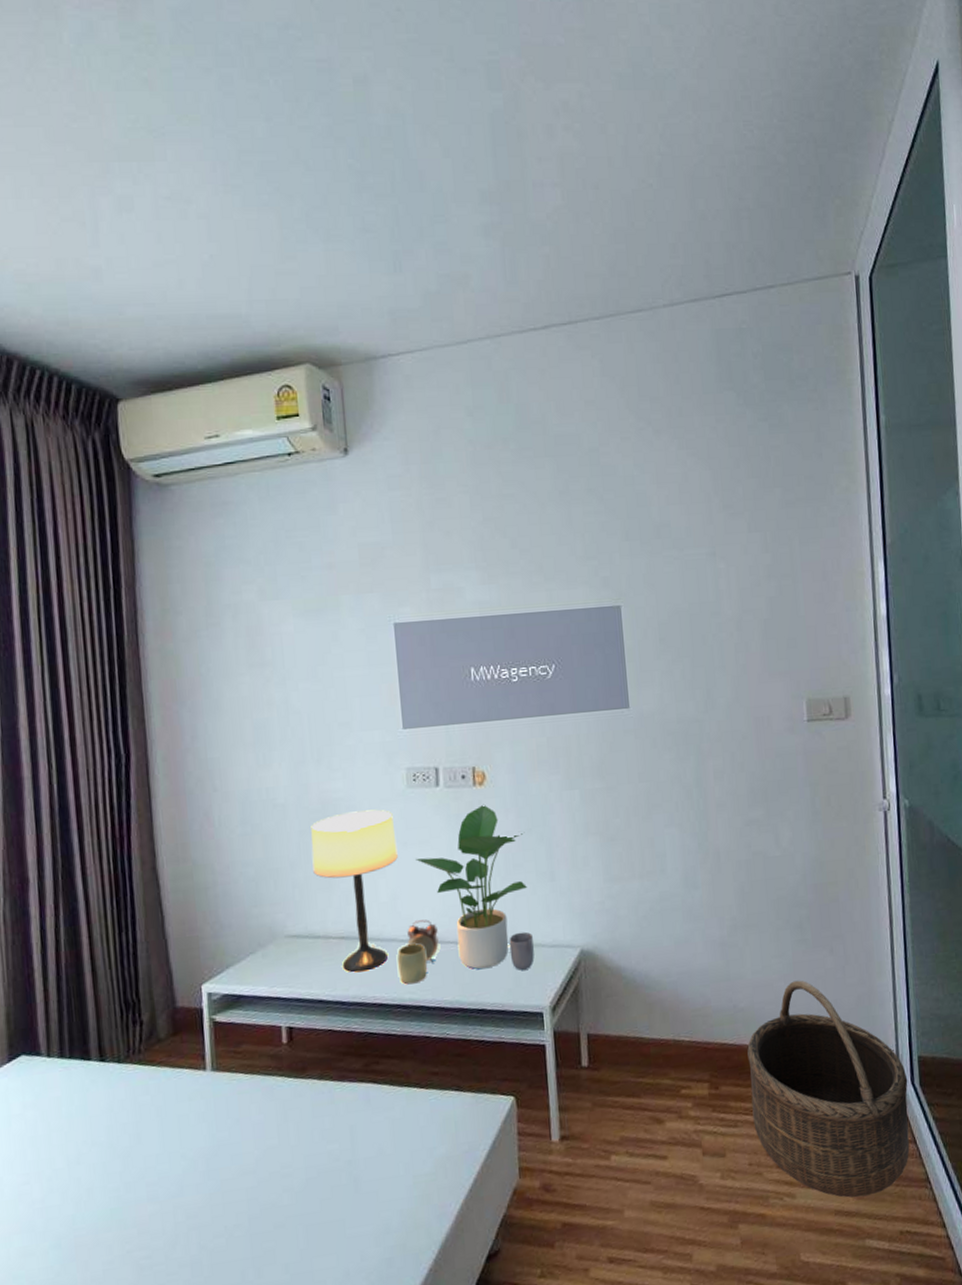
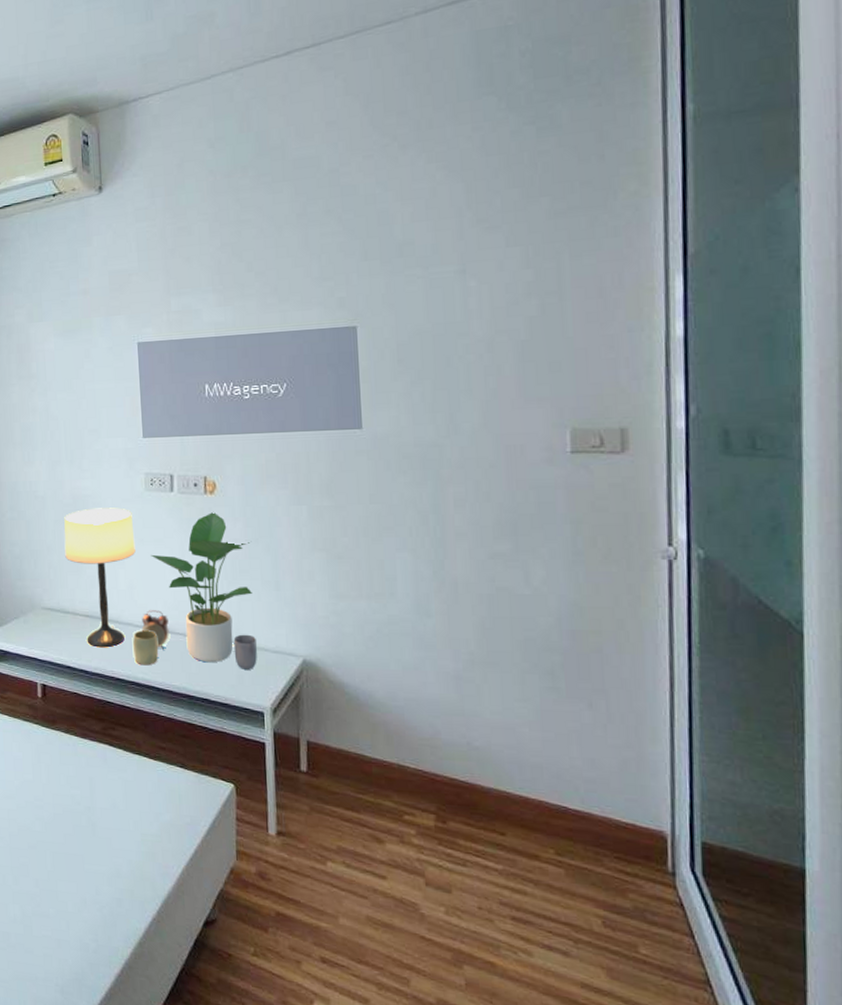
basket: present [747,980,910,1198] -> none [481,729,686,979]

